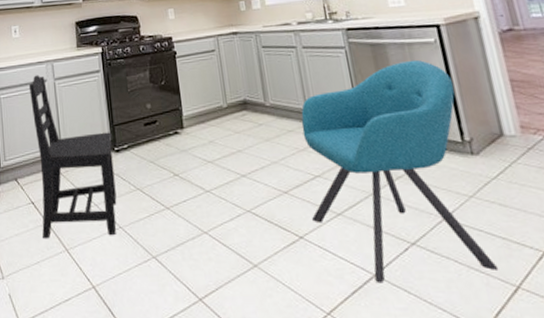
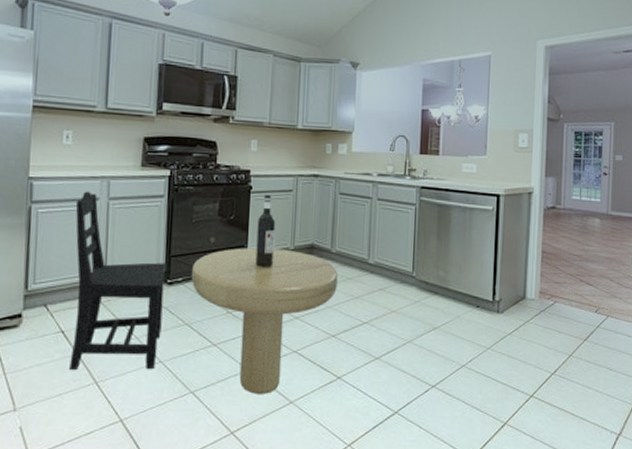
dining table: none [134,57,280,258] -> present [191,194,338,394]
chair: present [301,59,499,284] -> none [353,224,498,420]

